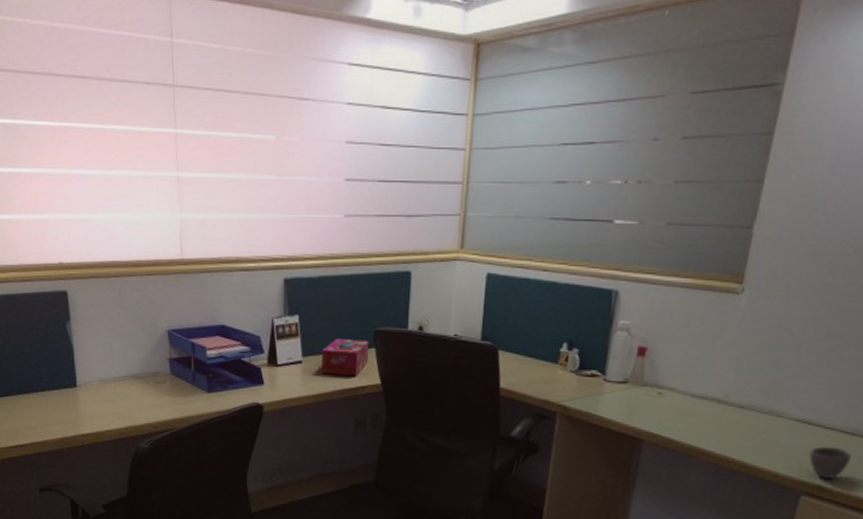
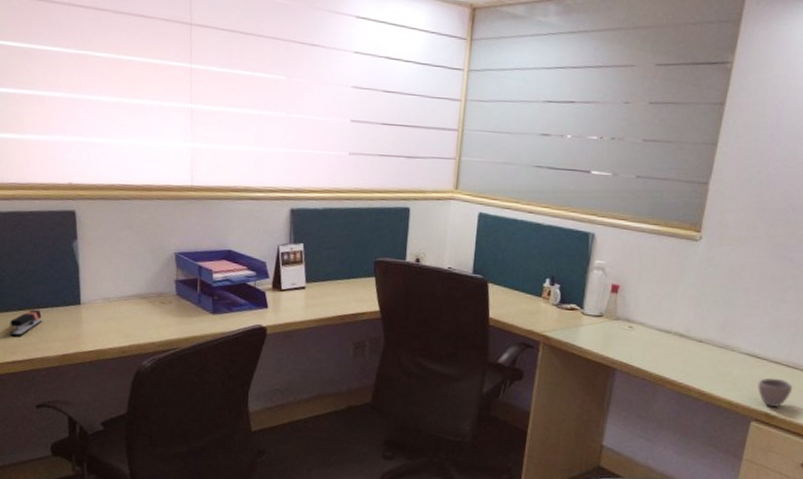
stapler: none [10,393,41,420] -> present [10,309,43,336]
tissue box: present [321,339,369,376] -> none [324,267,370,302]

